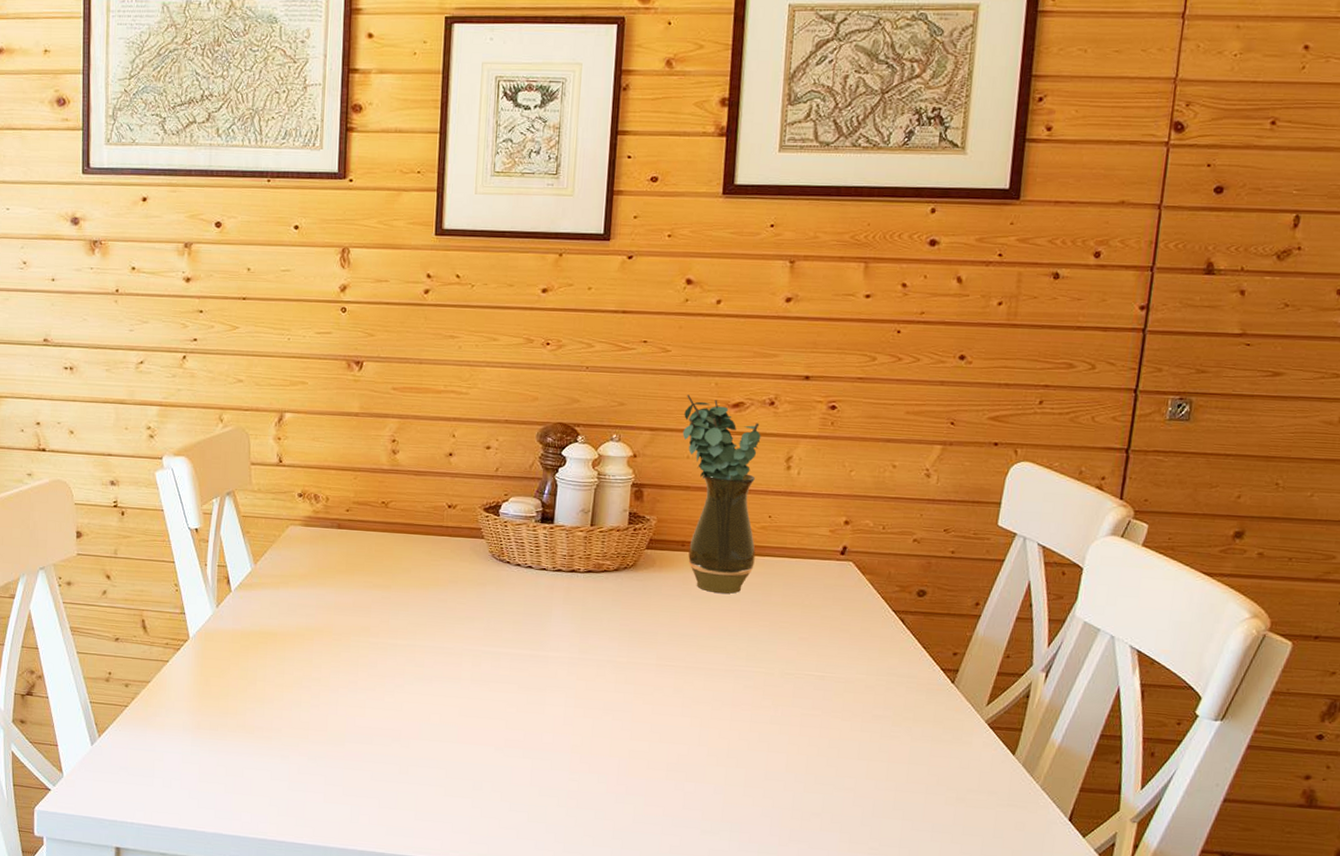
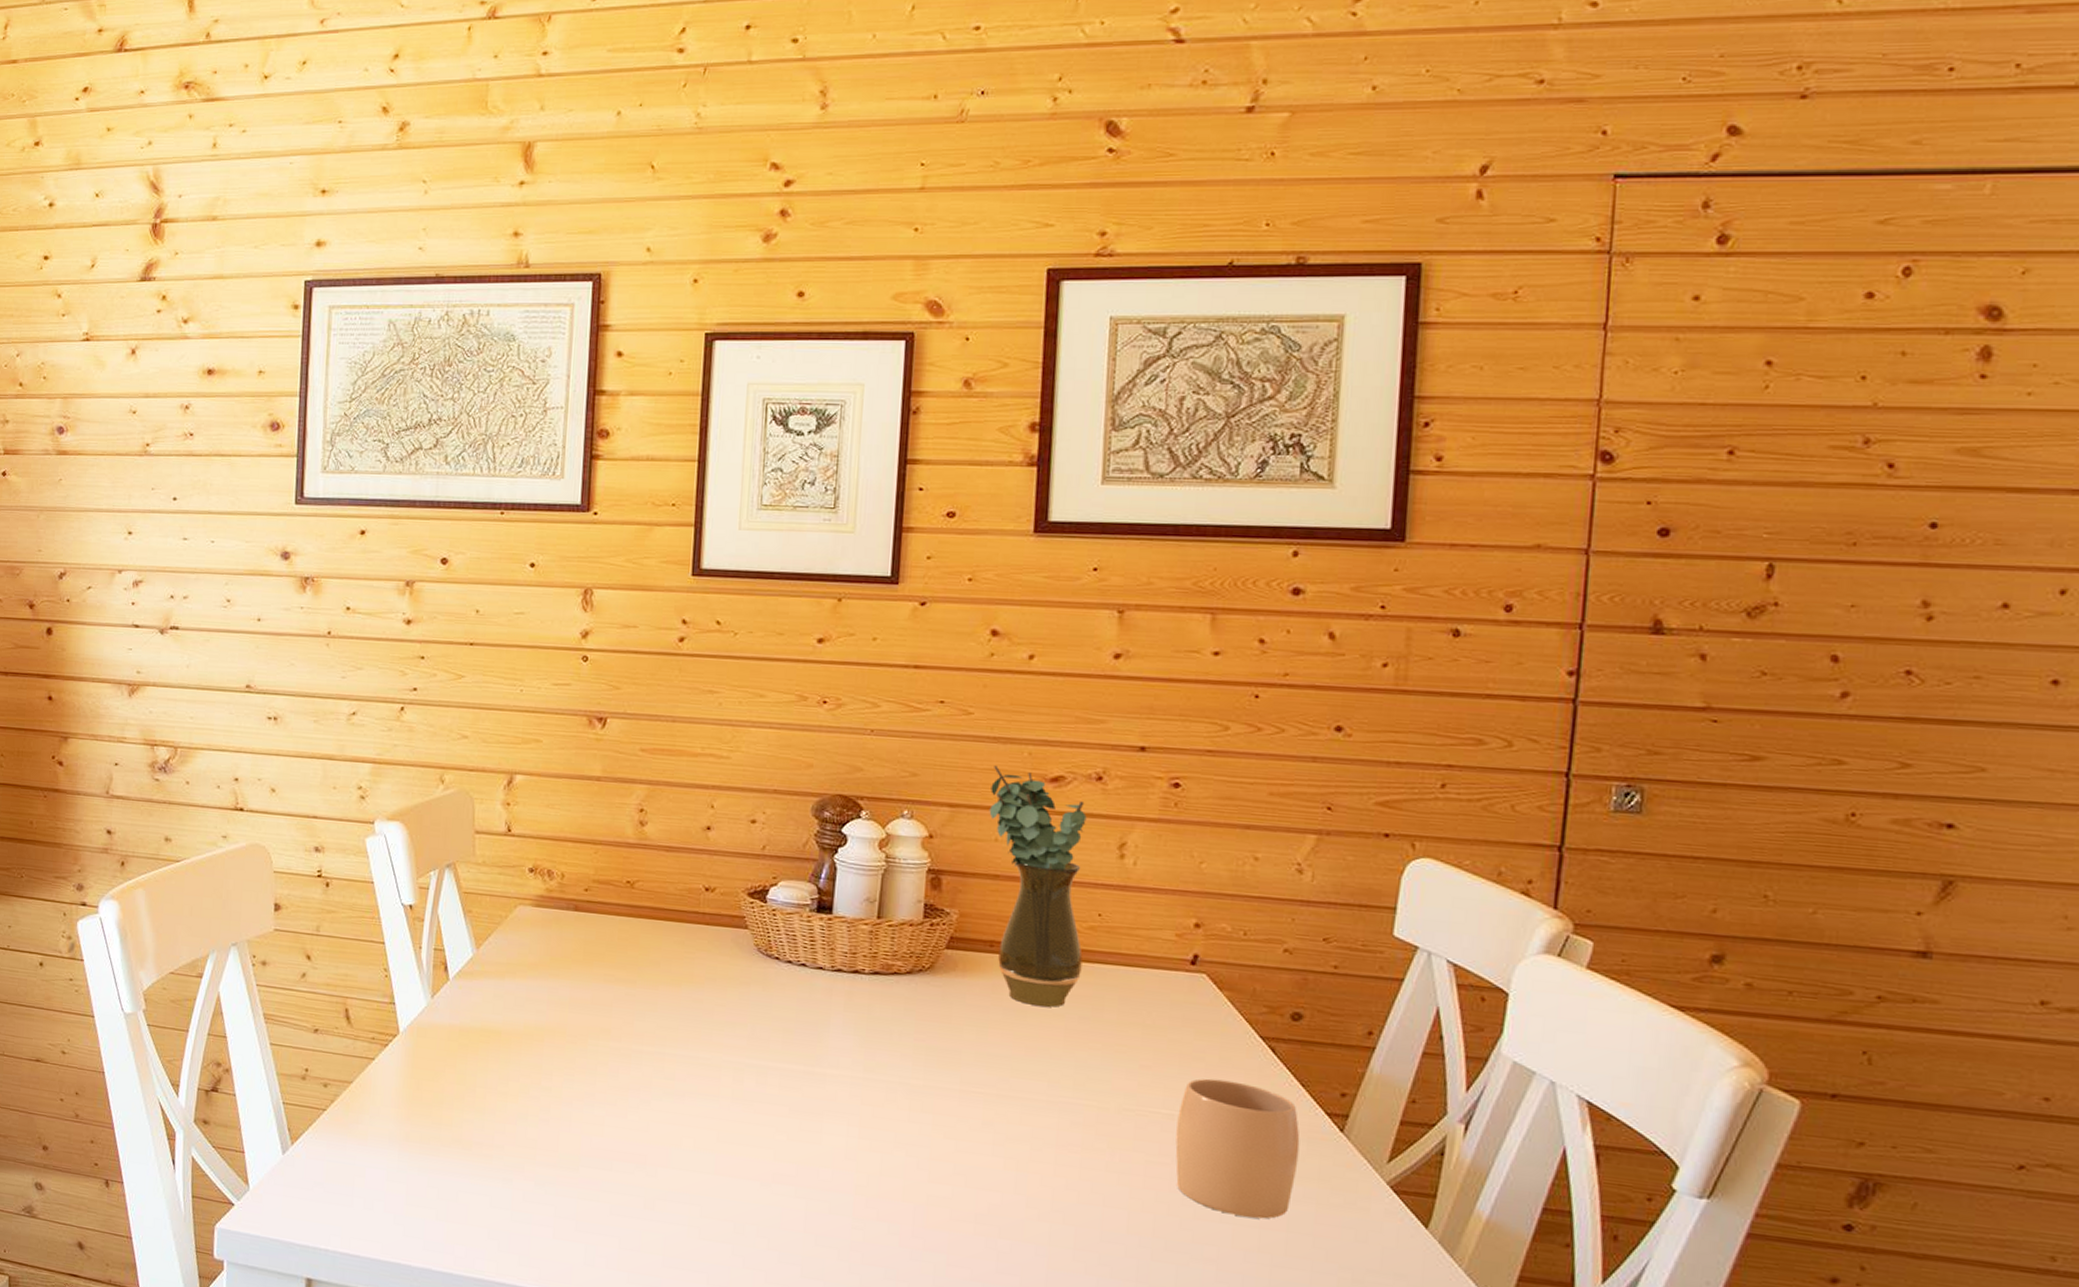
mug: none [825,645,921,755] -> present [1175,1078,1300,1219]

